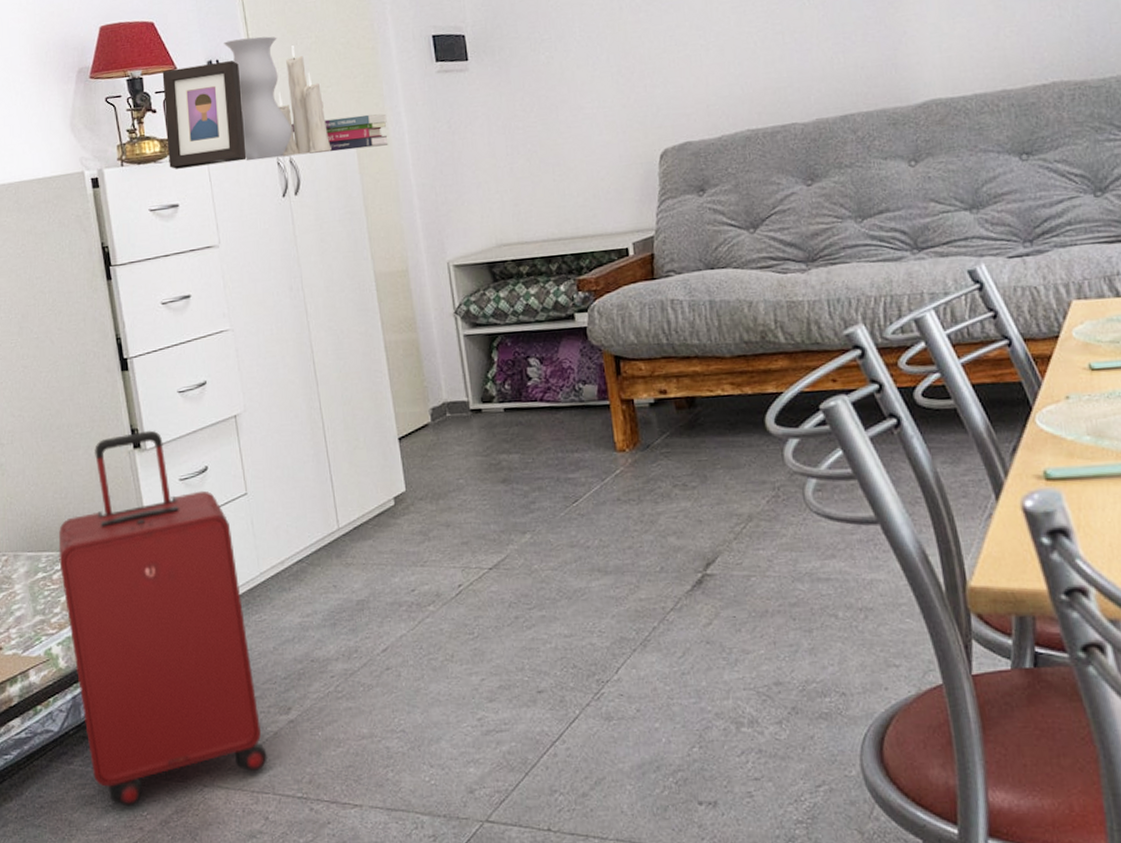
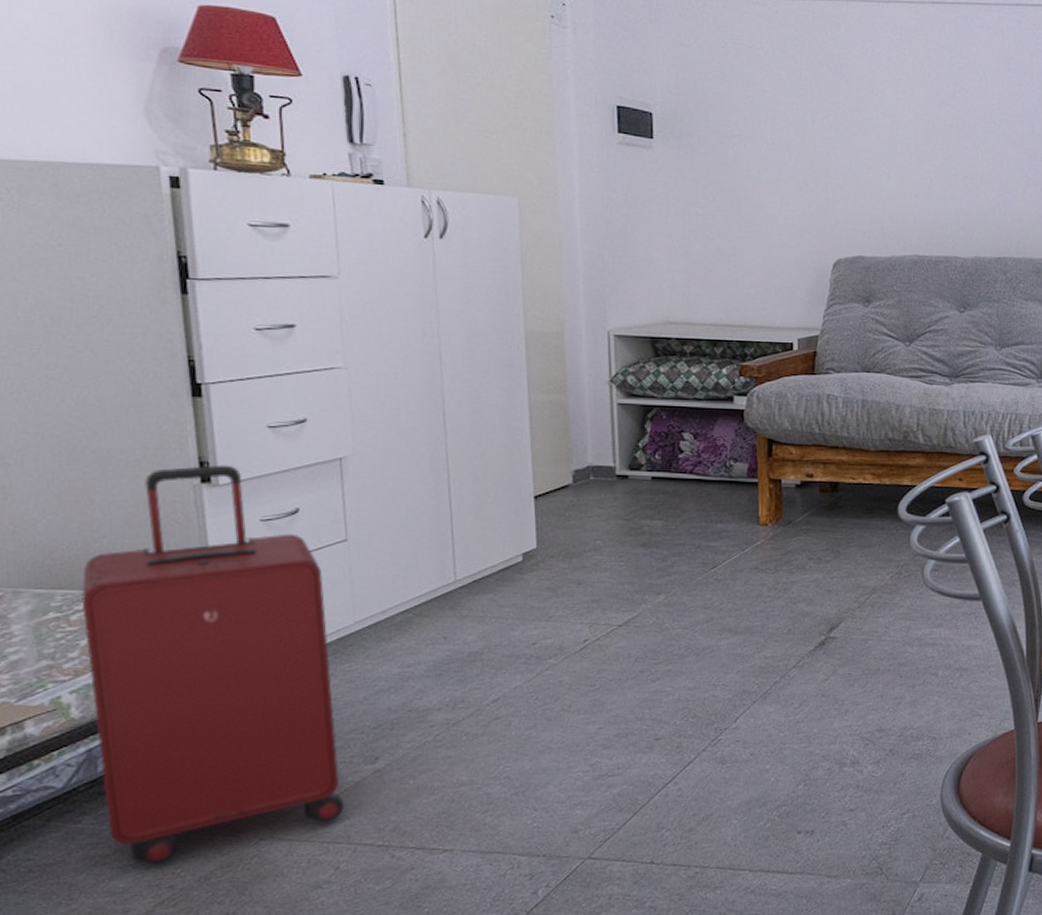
picture frame: present [162,61,247,169] -> none [280,74,385,192]
vase: present [224,36,292,161] -> none [367,59,443,196]
candle: present [278,45,332,157] -> none [428,81,489,200]
books: present [291,113,389,154] -> none [443,164,557,205]

